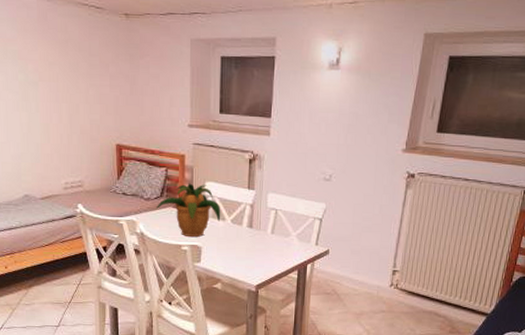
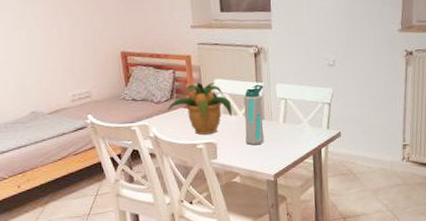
water bottle: none [231,191,256,254] -> present [243,84,265,146]

